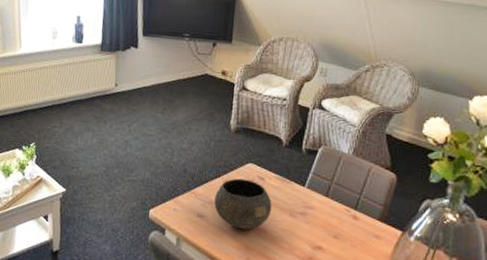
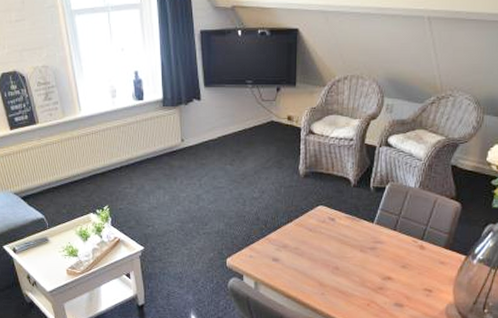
bowl: present [214,178,272,230] -> none [288,221,343,268]

